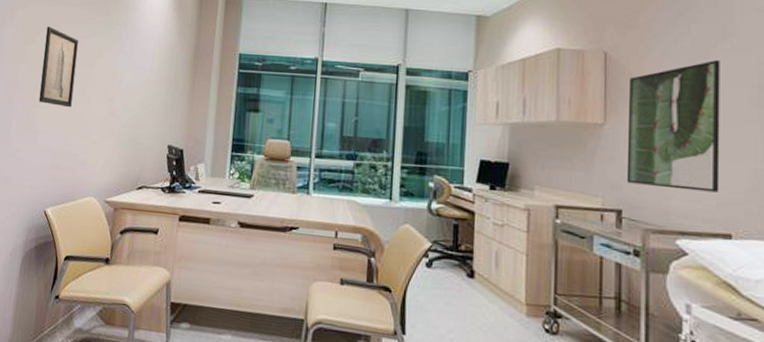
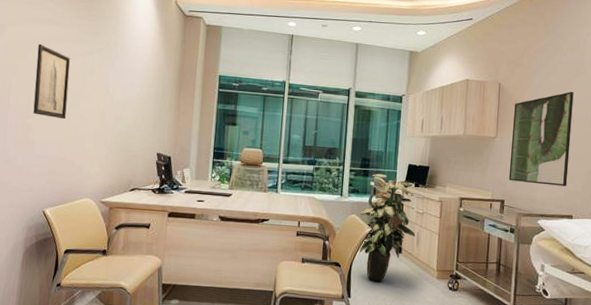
indoor plant: none [416,171,493,317] -> present [359,173,415,283]

